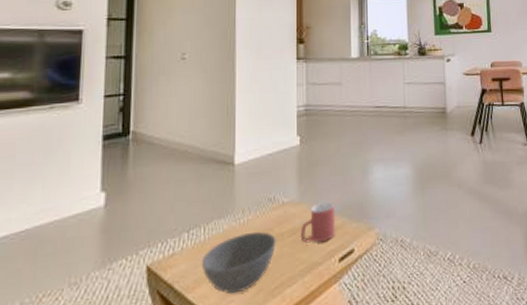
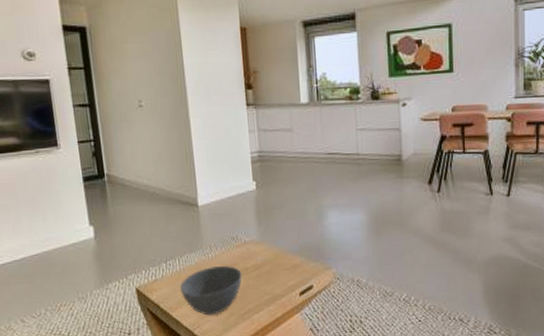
mug: present [300,202,336,243] -> none [262,243,295,278]

